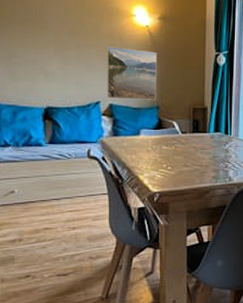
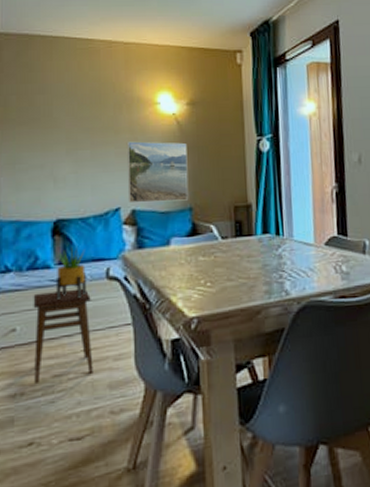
stool: none [28,164,76,234] -> present [33,288,93,385]
potted plant: none [46,129,71,172] -> present [55,246,86,300]

